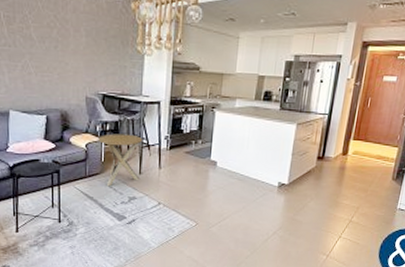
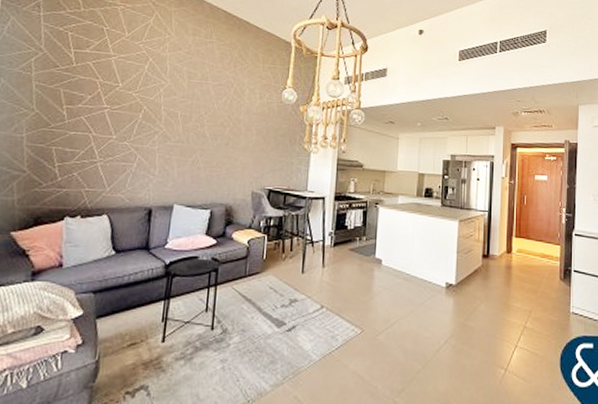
side table: present [98,133,143,187] -> none [261,229,307,288]

